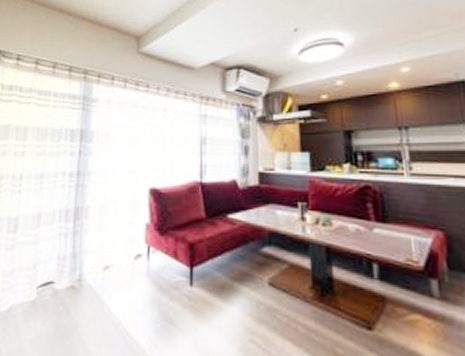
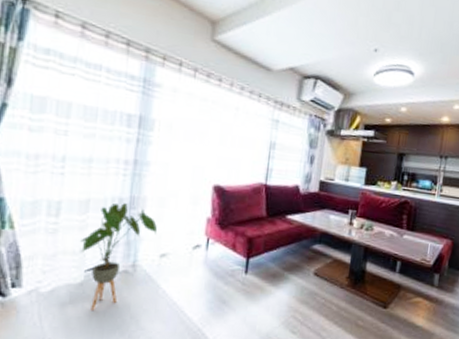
house plant: none [33,215,99,331] -> present [80,203,157,310]

